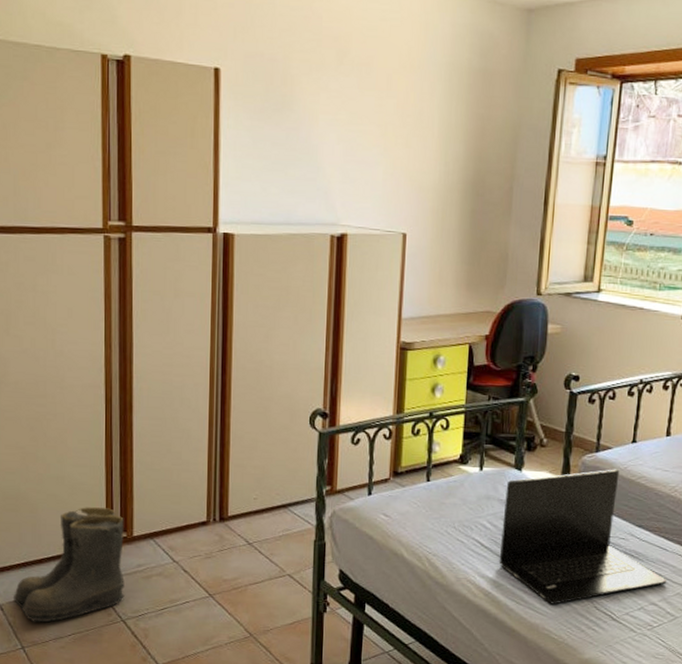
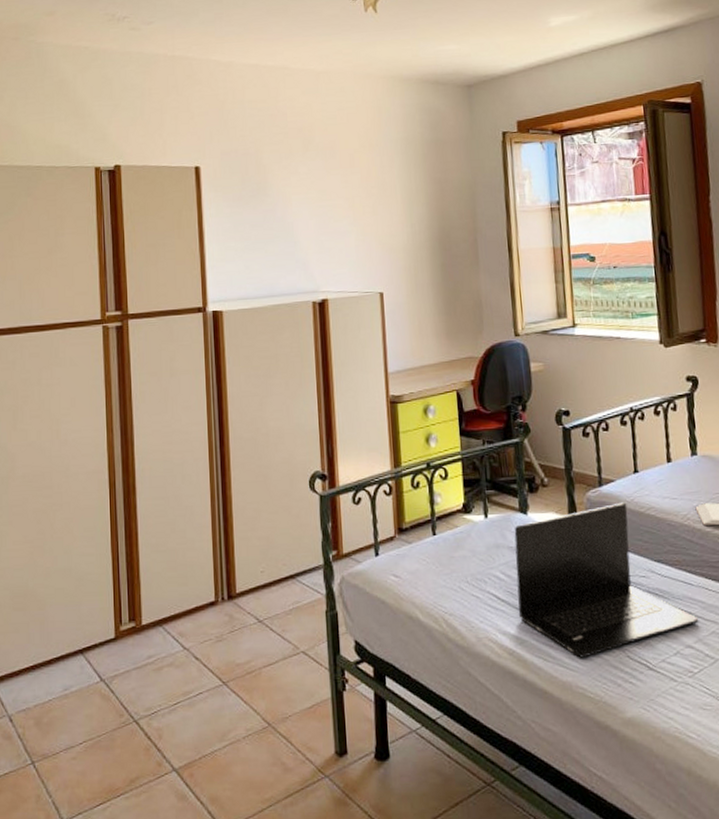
boots: present [12,506,125,623] -> none [22,596,136,732]

